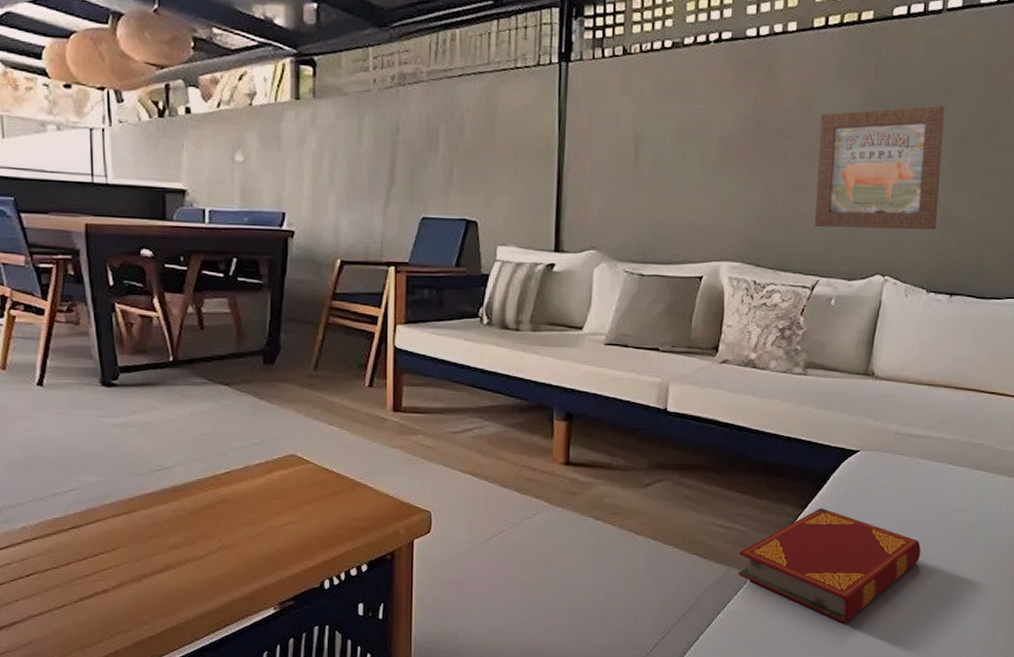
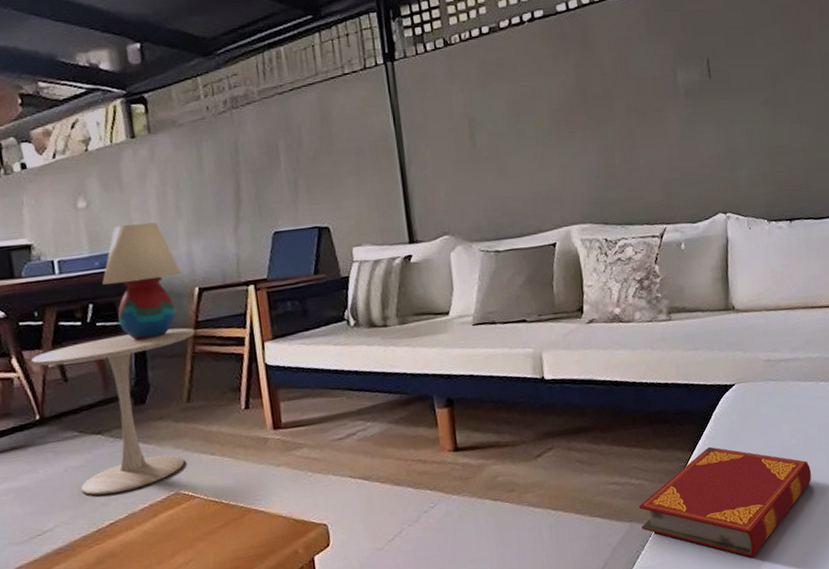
side table: none [172,293,332,445] -> present [31,327,196,496]
table lamp: none [249,185,326,302] -> present [102,222,181,341]
wall art: present [814,105,946,230] -> none [640,47,765,177]

